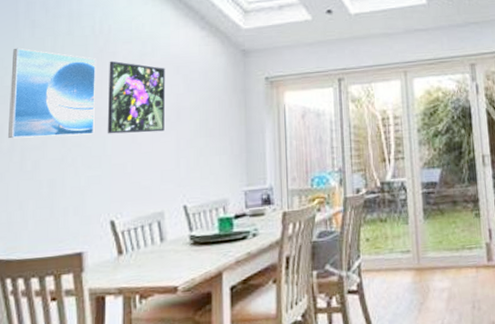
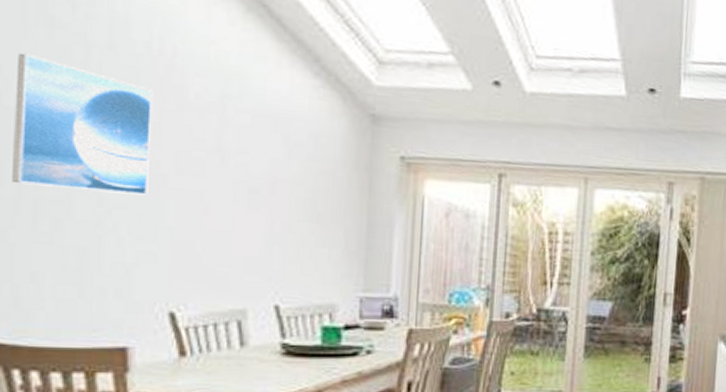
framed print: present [107,61,166,134] -> none [167,97,258,207]

